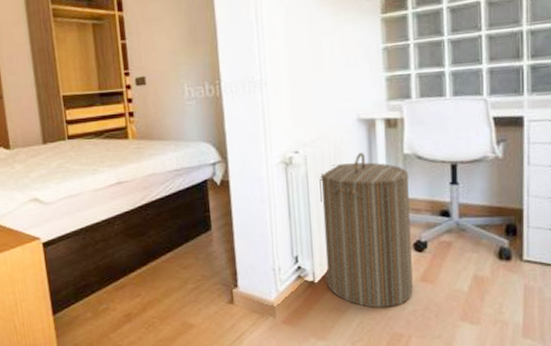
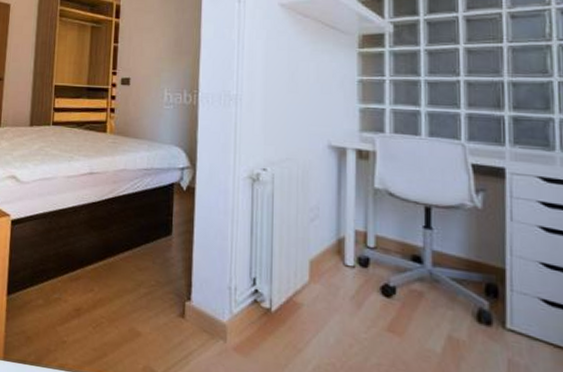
laundry hamper: present [319,152,413,308] -> none [283,179,379,356]

